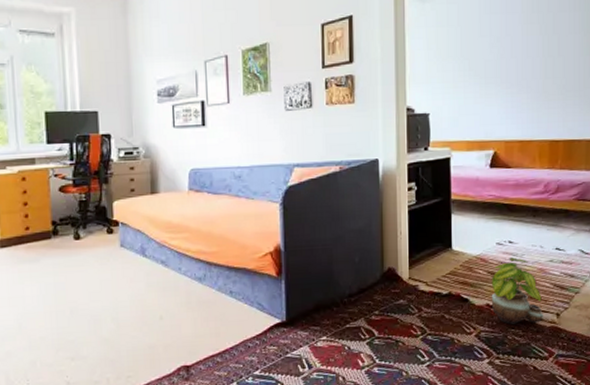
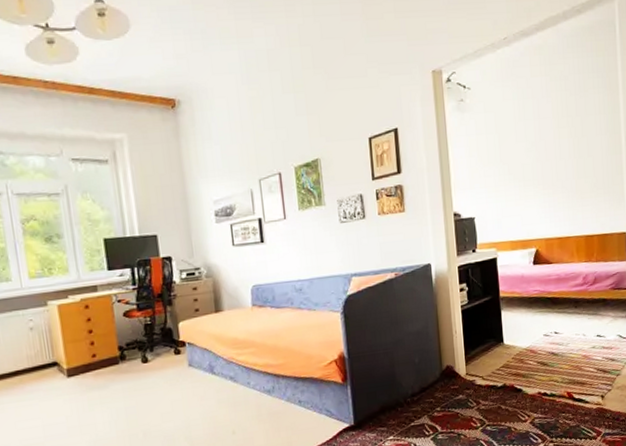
potted plant: present [491,257,544,324] -> none [541,347,591,410]

